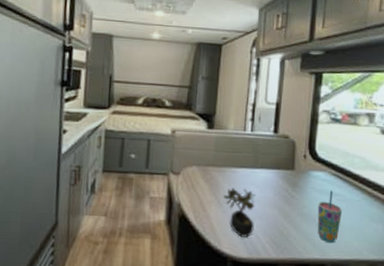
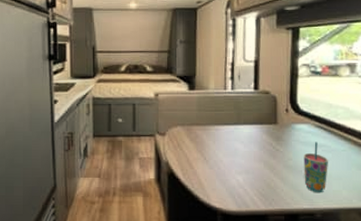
succulent plant: present [223,188,256,237] -> none [208,145,241,191]

